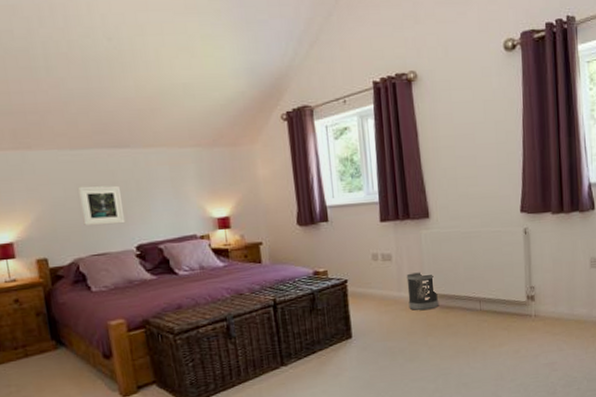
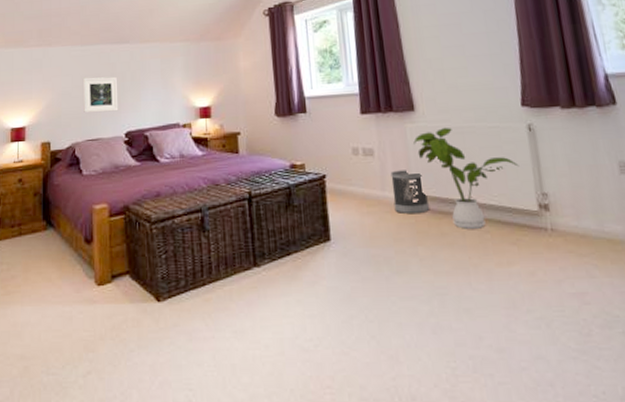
house plant: none [427,232,515,320] -> present [413,127,519,229]

